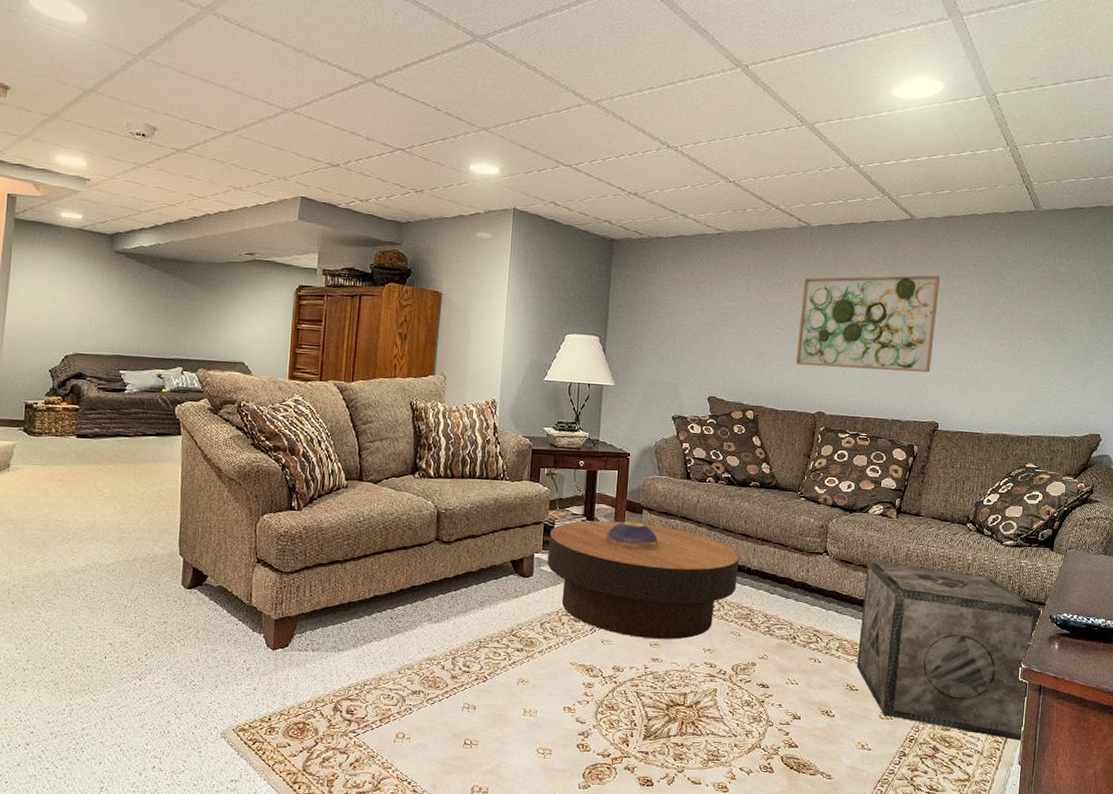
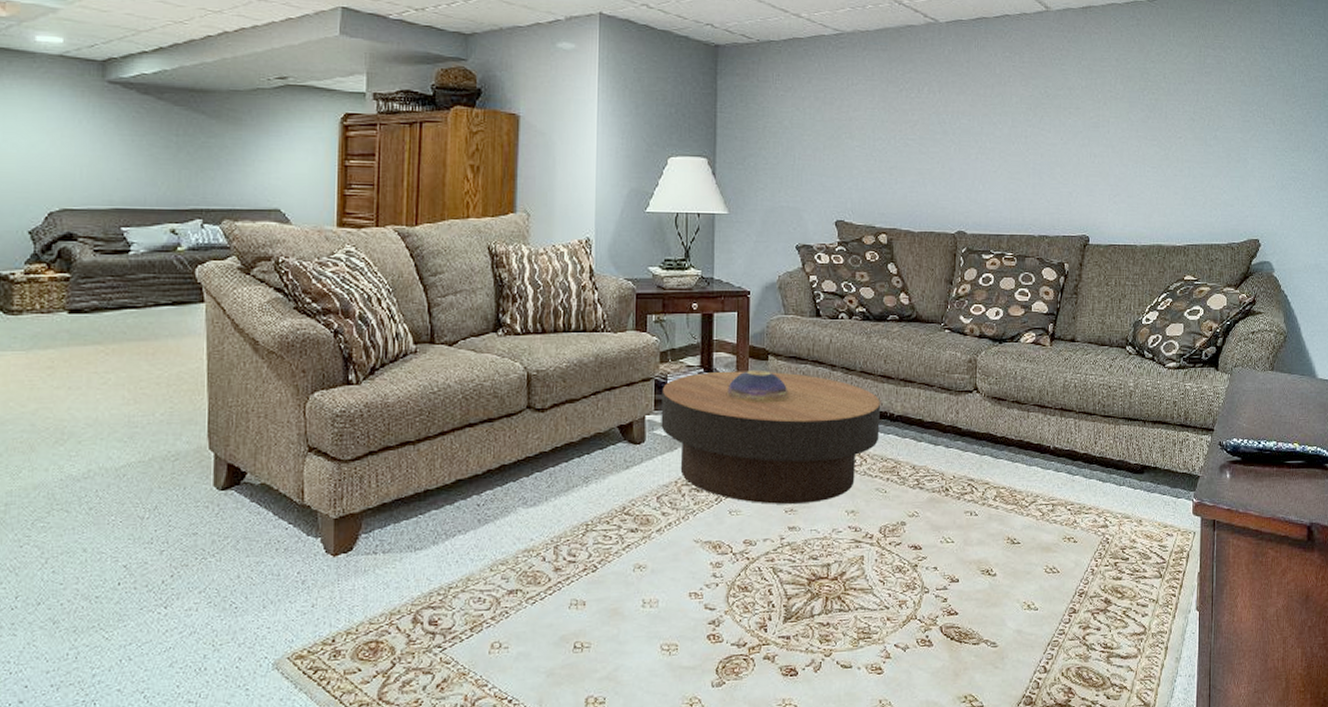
wall art: present [795,275,940,373] -> none [930,72,1081,181]
storage crate: present [857,560,1042,741] -> none [1017,395,1211,584]

